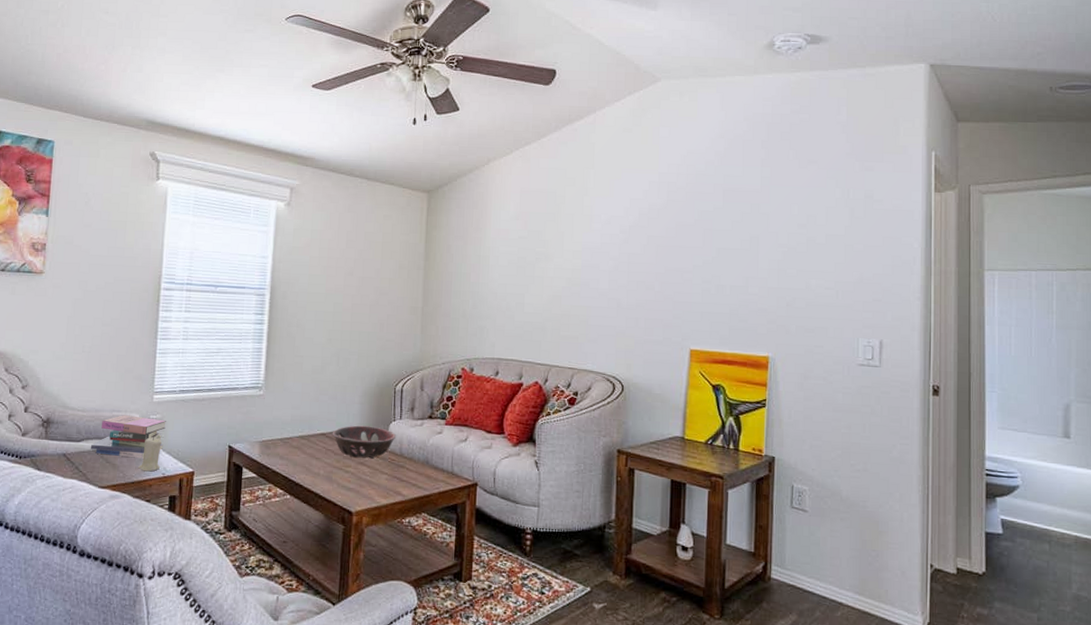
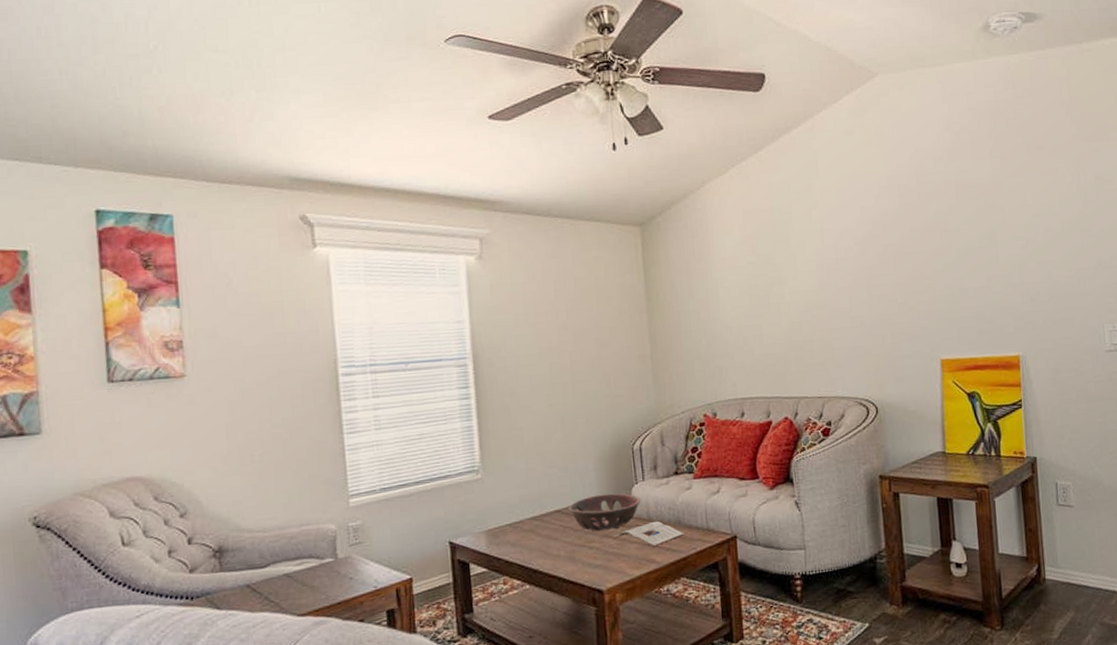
books: present [90,415,166,459] -> none [279,525,371,578]
candle: present [137,436,162,472] -> none [342,546,371,588]
magazine: none [367,457,430,481] -> present [613,521,684,547]

